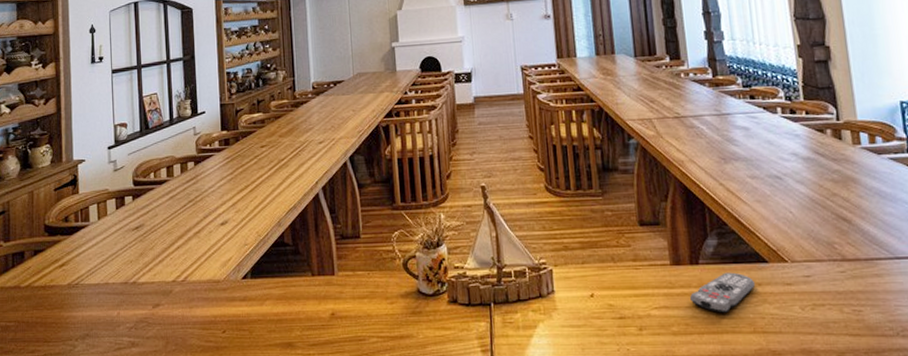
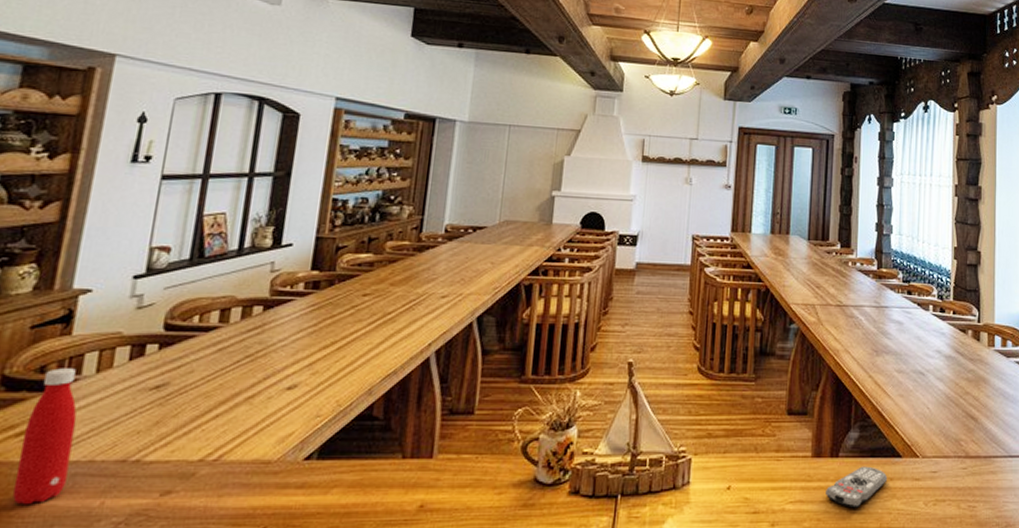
bottle: none [64,217,94,315] -> present [12,368,77,505]

